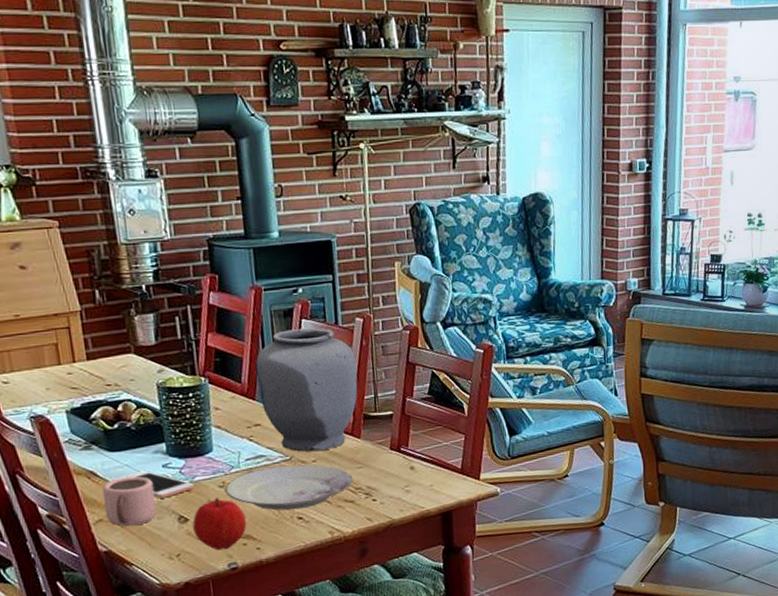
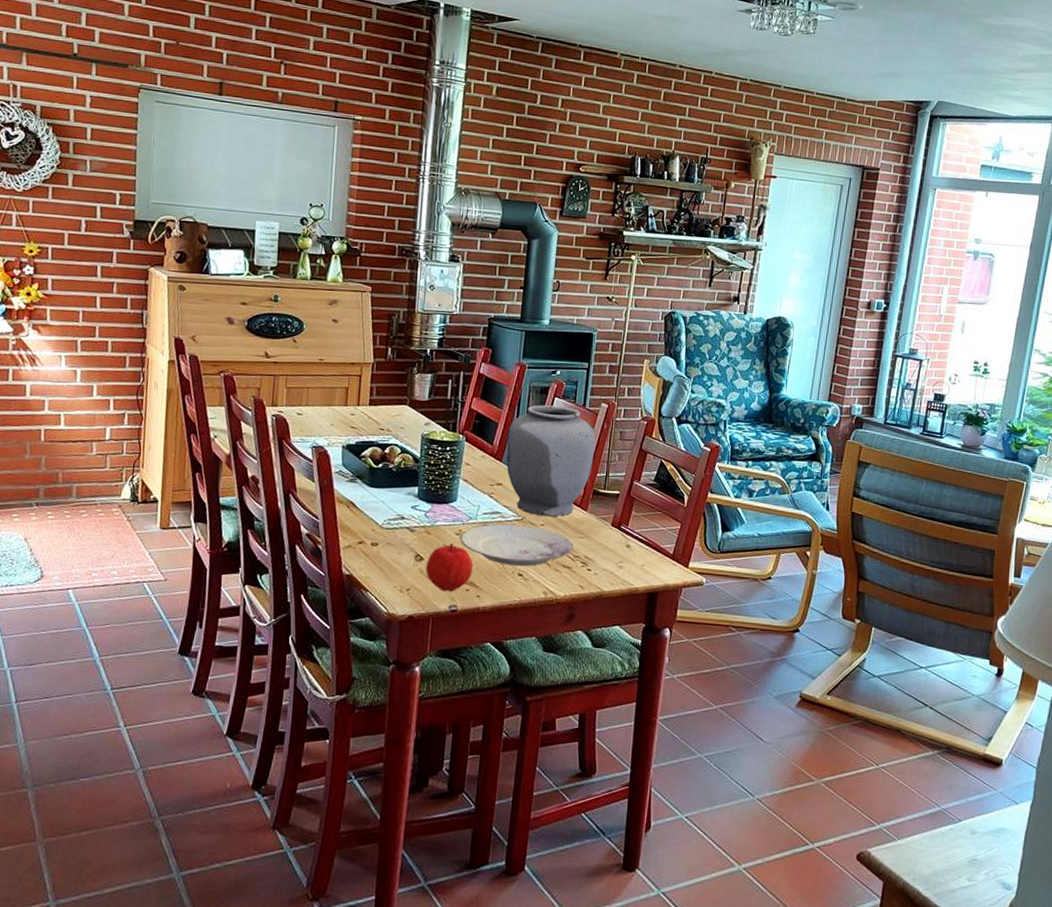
mug: present [102,476,156,527] -> none [355,511,400,556]
cell phone: present [110,470,194,499] -> none [366,508,435,536]

